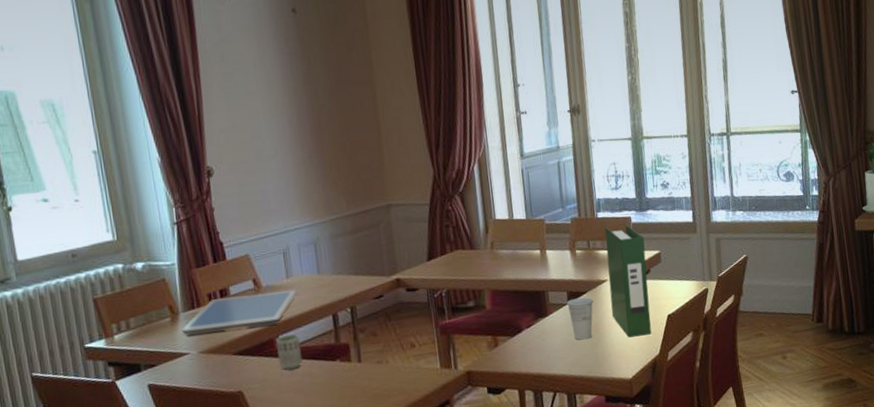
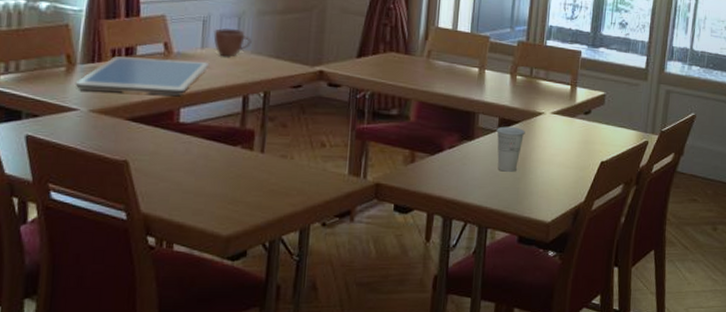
cup: present [276,334,303,370] -> none [174,108,203,147]
cup: none [294,255,331,282] -> present [213,27,252,56]
binder: present [604,224,652,338] -> none [541,57,591,179]

